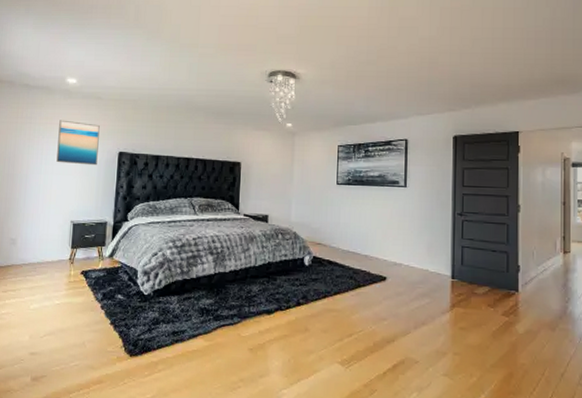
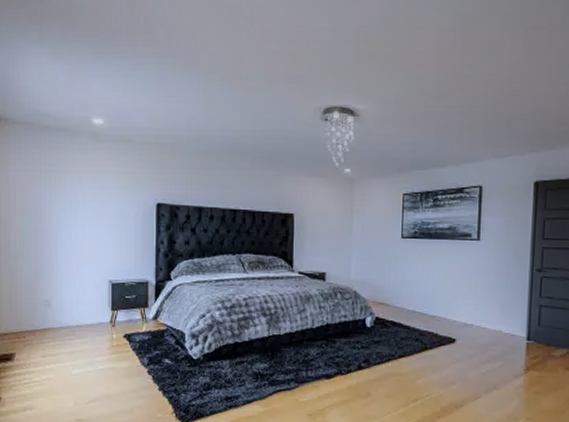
wall art: present [56,120,100,166] -> none [88,167,134,219]

